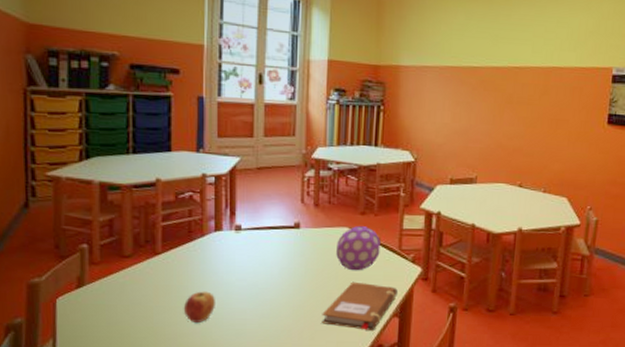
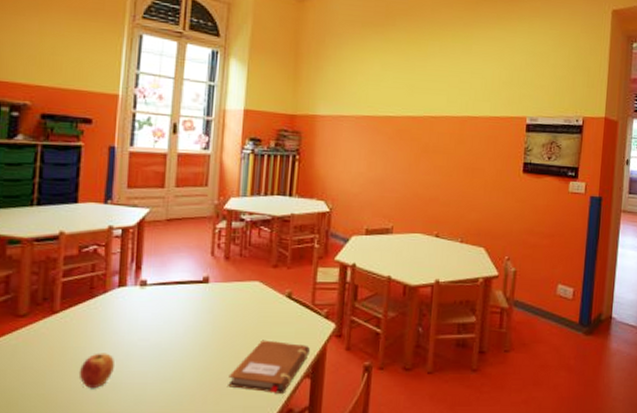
decorative ball: present [336,226,381,271] -> none [246,280,293,328]

